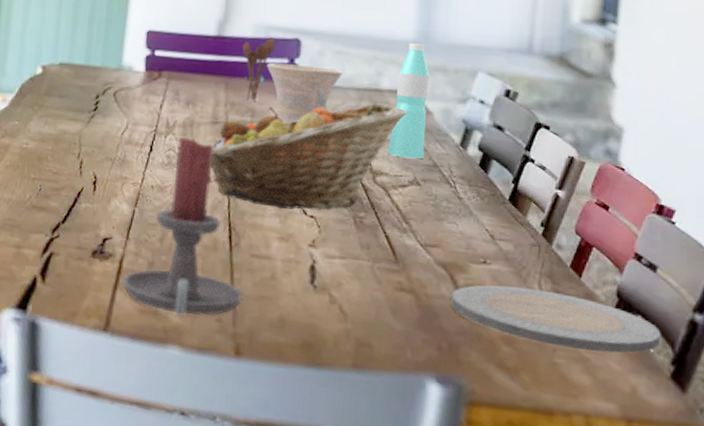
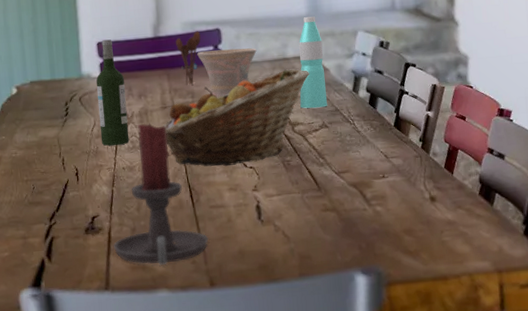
wine bottle: none [131,29,172,158] -> present [96,39,130,146]
plate: present [451,285,661,354] -> none [363,189,514,229]

